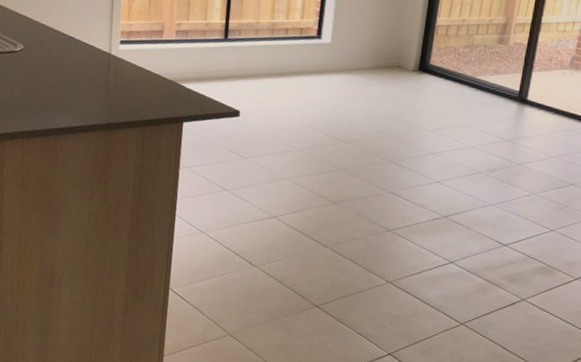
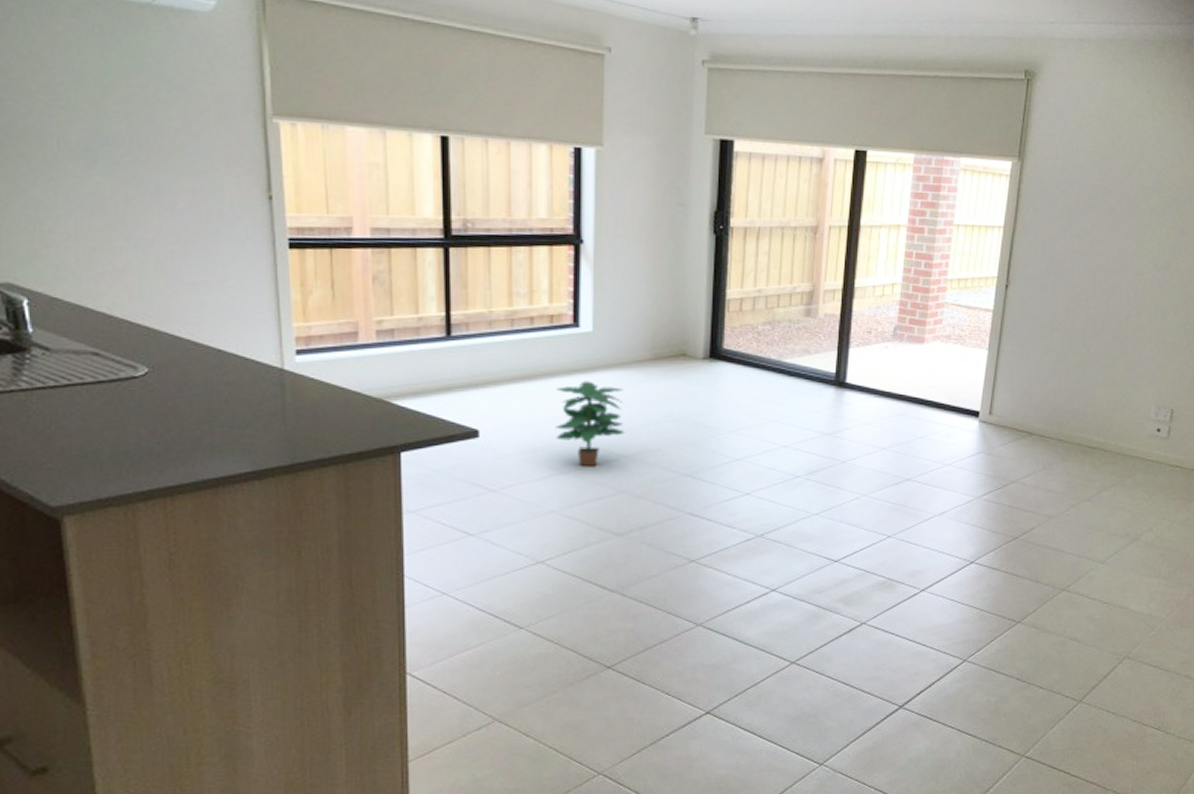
potted plant: none [295,80,350,147] -> present [556,380,625,466]

